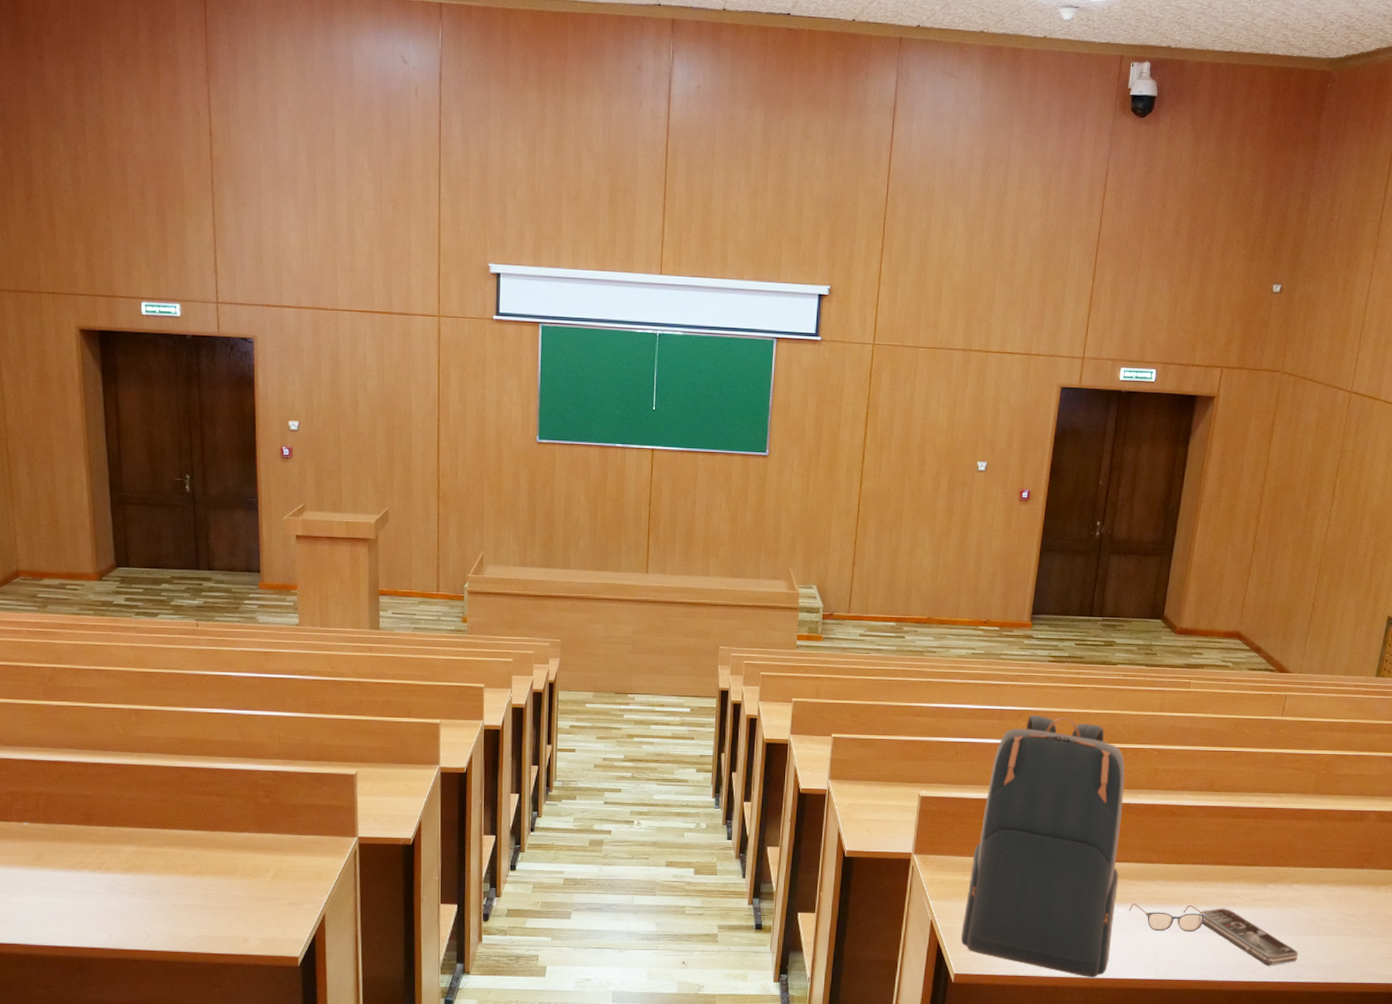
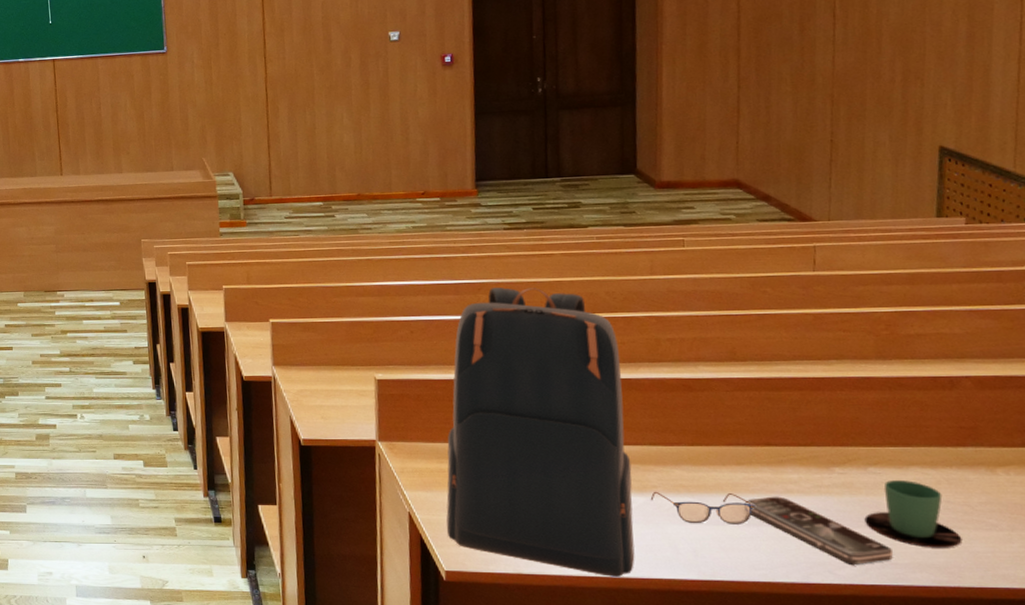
cup: none [1283,896,1347,950] -> present [864,480,962,547]

